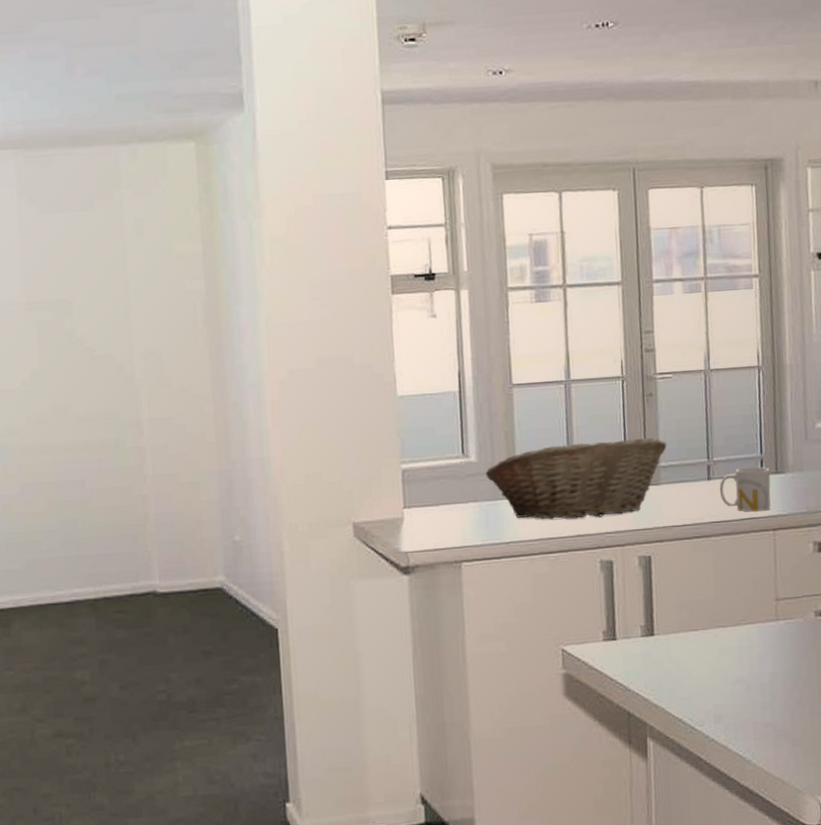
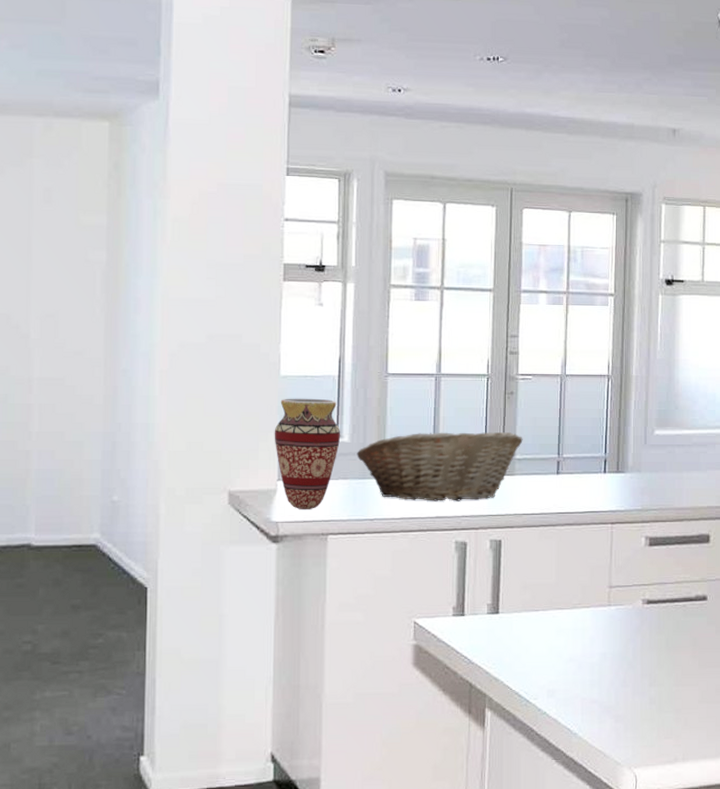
vase: none [395,417,467,537] -> present [274,398,341,509]
mug: present [719,466,771,512] -> none [566,465,612,506]

